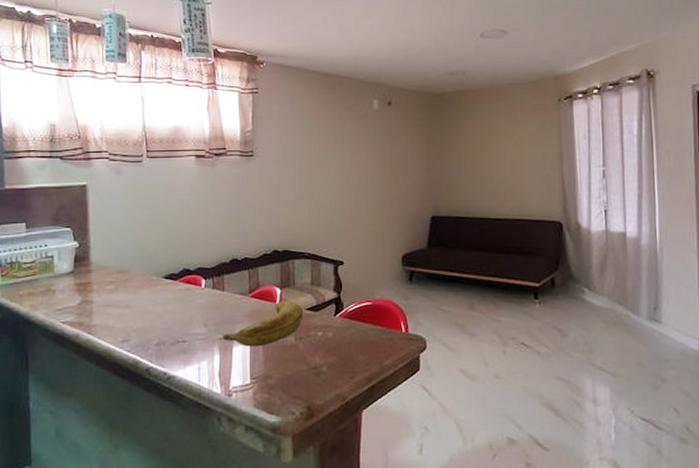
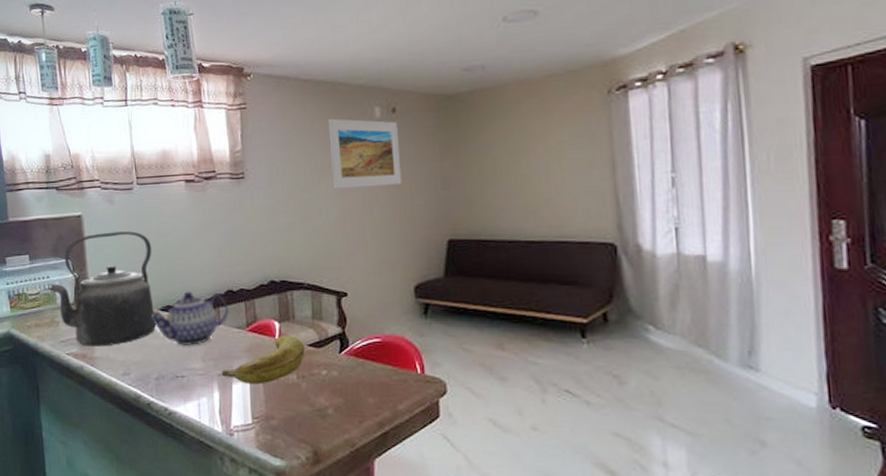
kettle: none [47,202,160,315] -> present [50,231,157,347]
teapot: none [155,260,232,313] -> present [152,291,228,347]
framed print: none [332,107,395,169] -> present [328,118,402,189]

